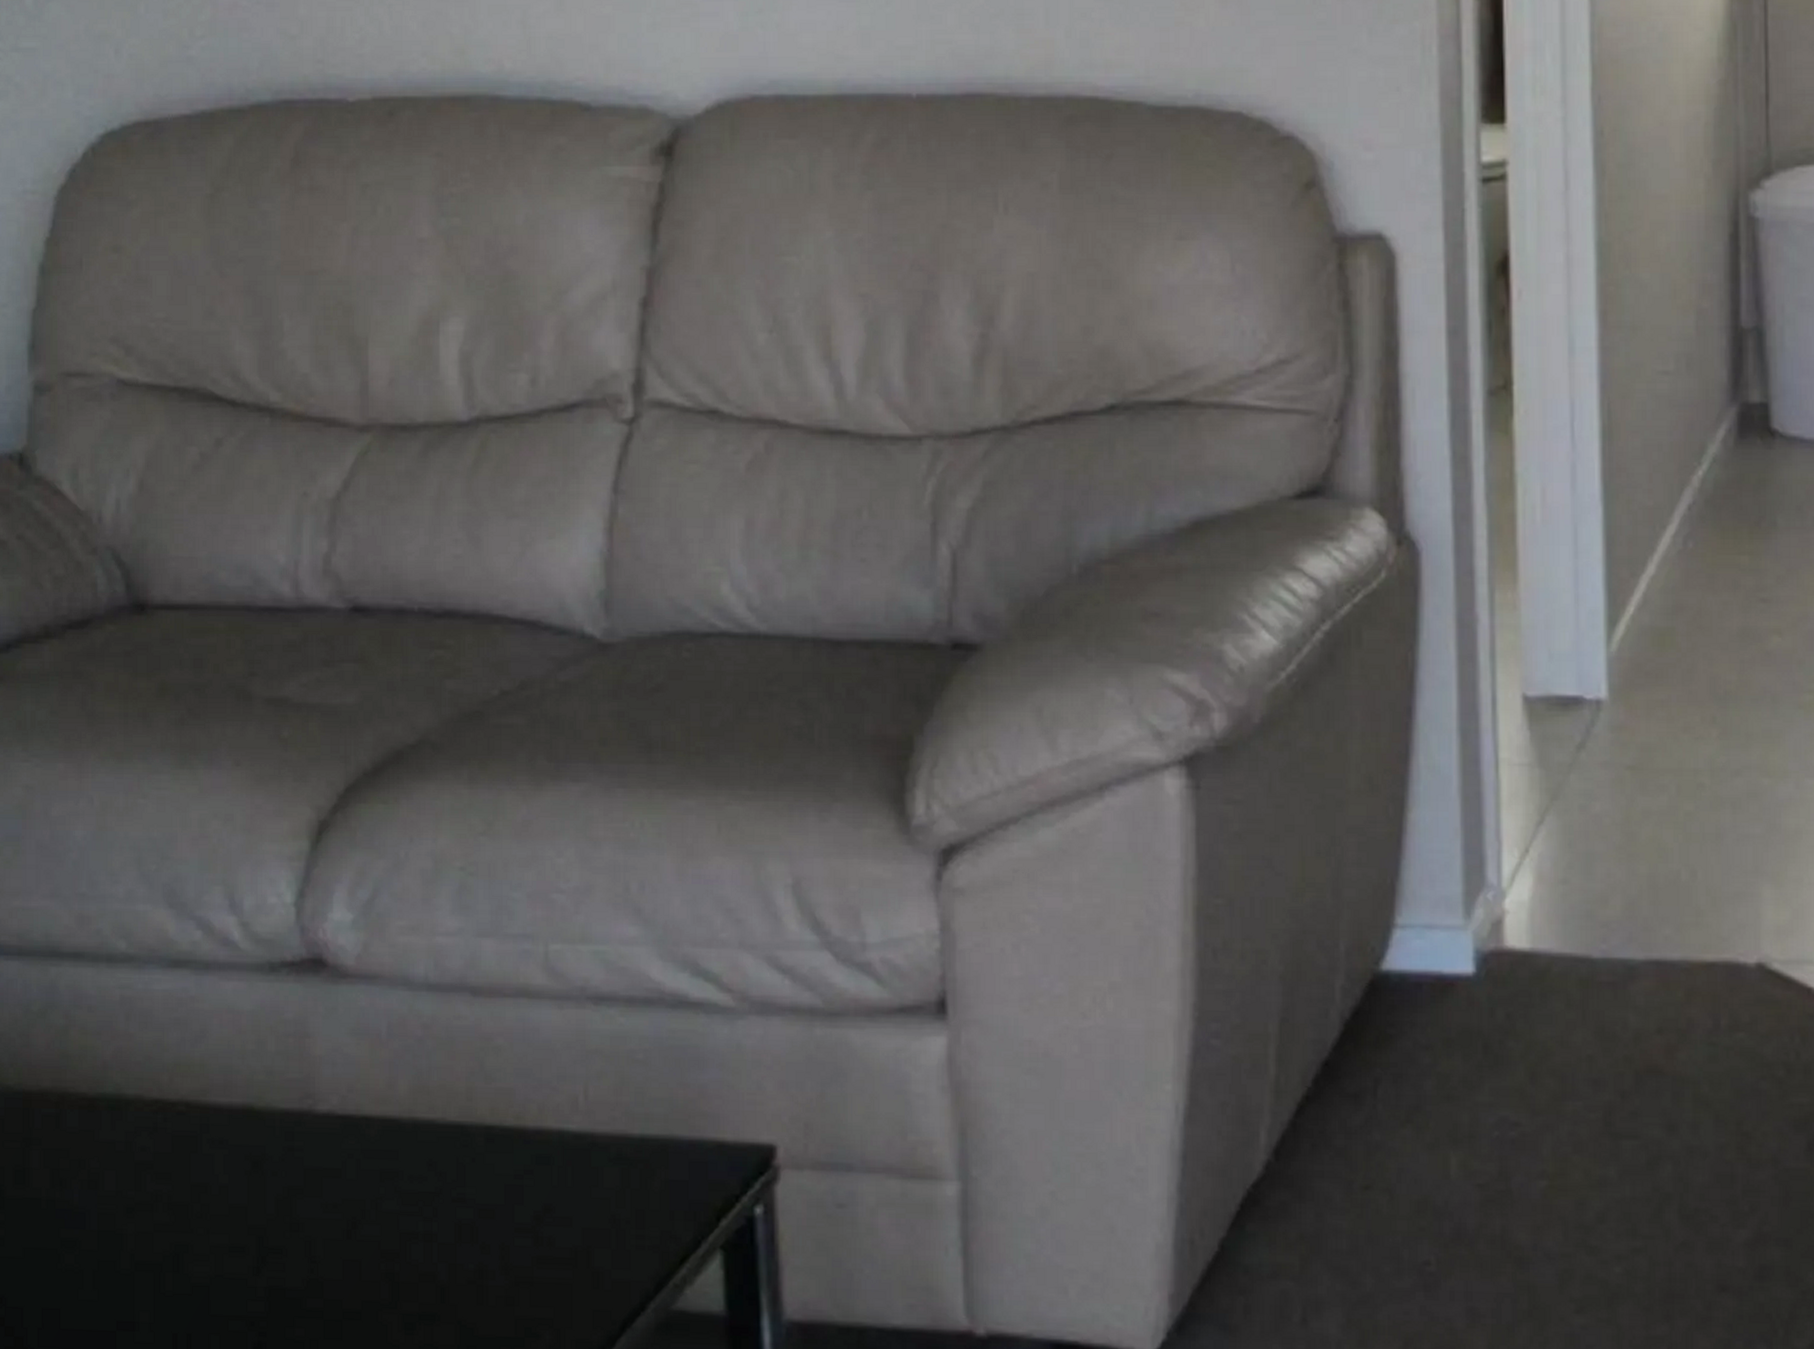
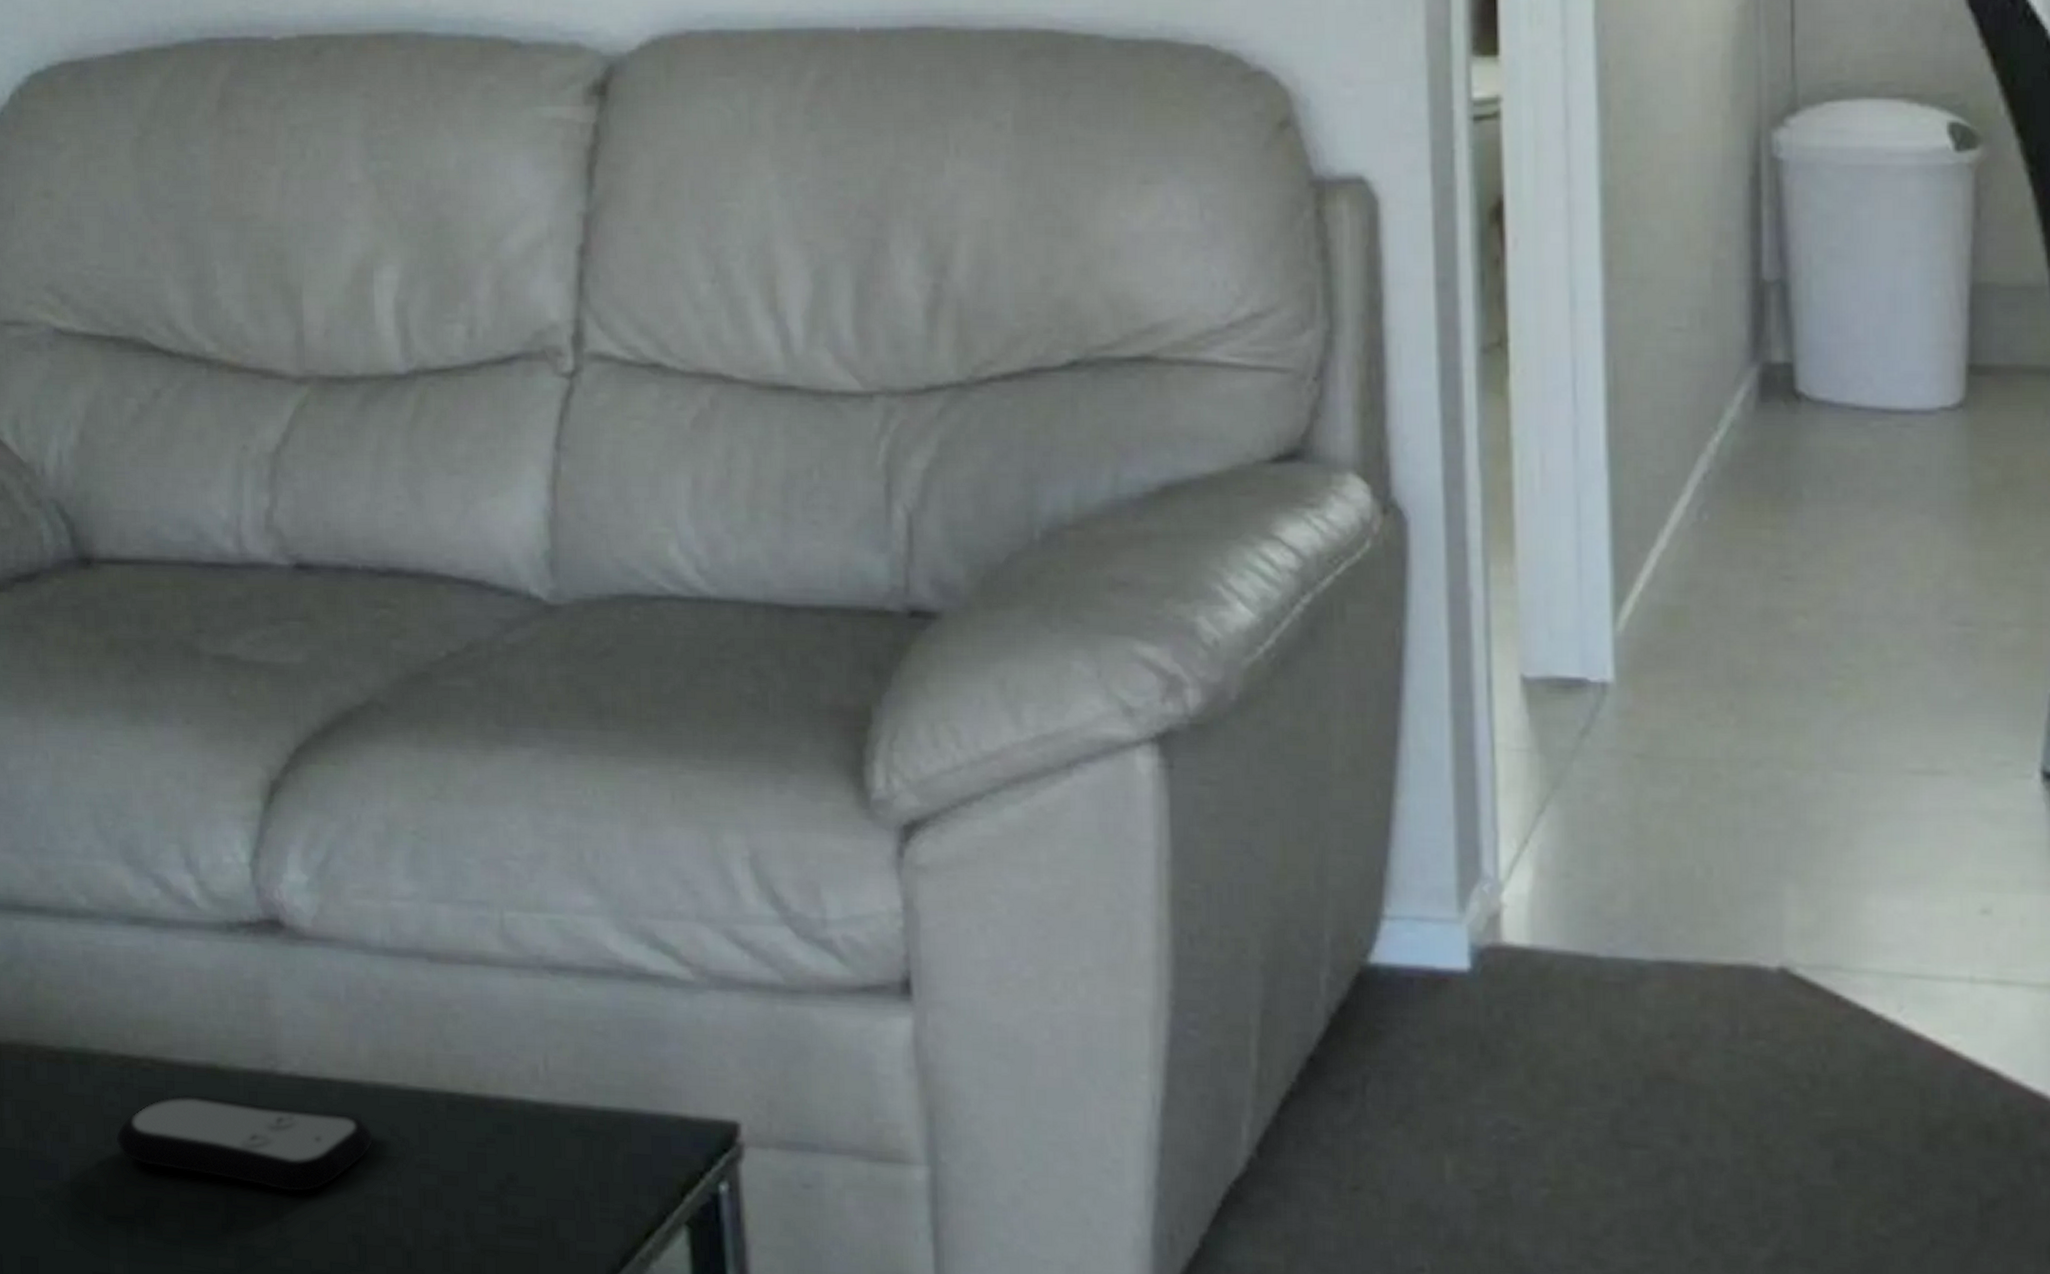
remote control: none [146,1136,411,1233] -> present [115,1094,374,1193]

